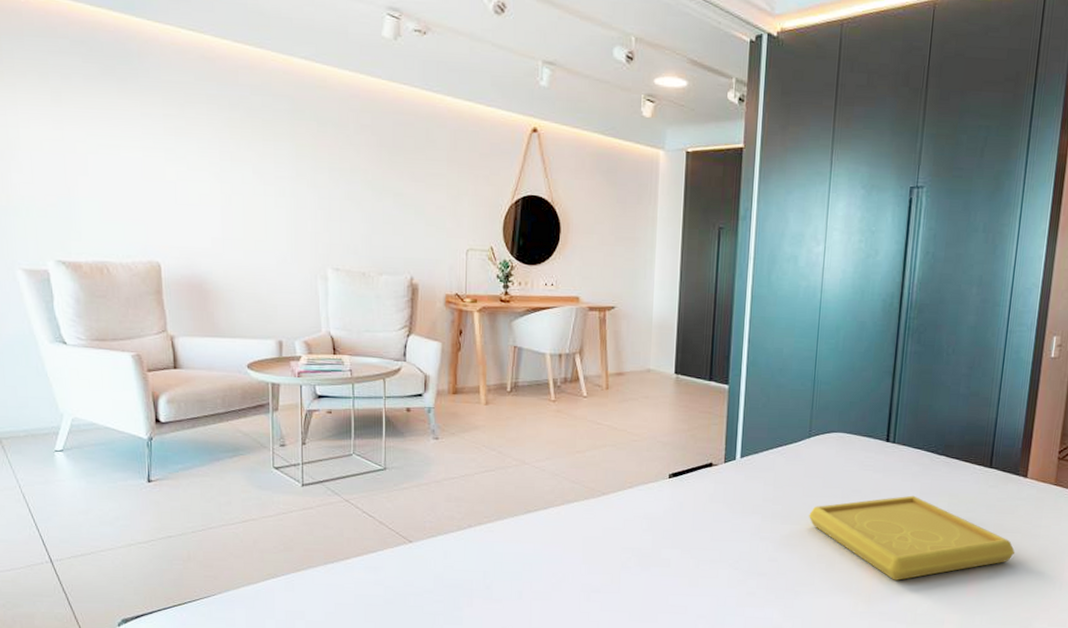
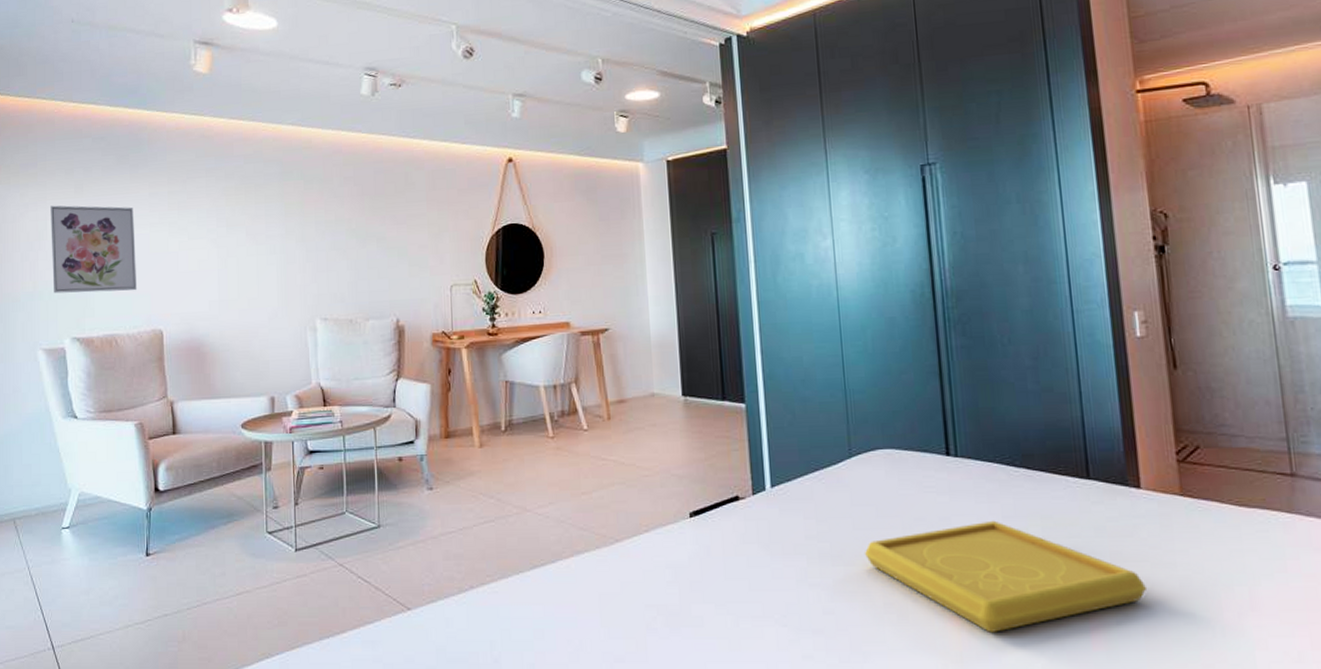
wall art: none [22,111,130,218] -> present [50,205,138,294]

